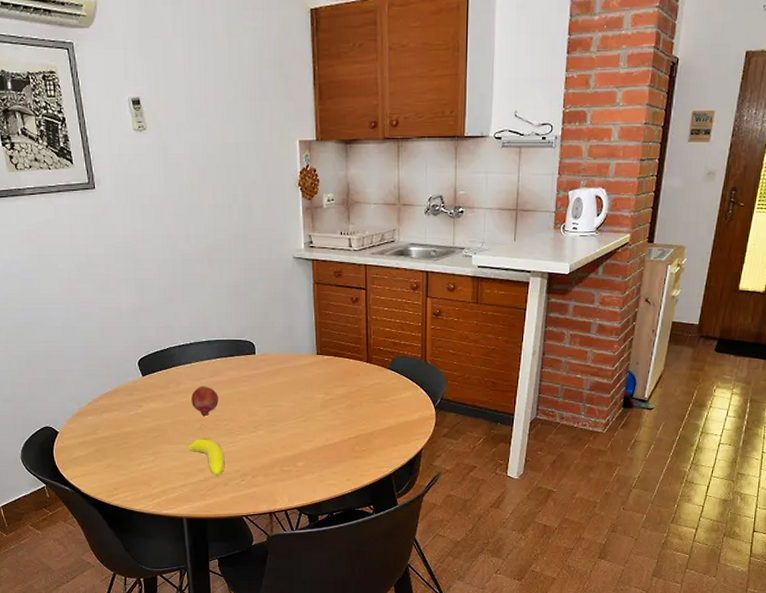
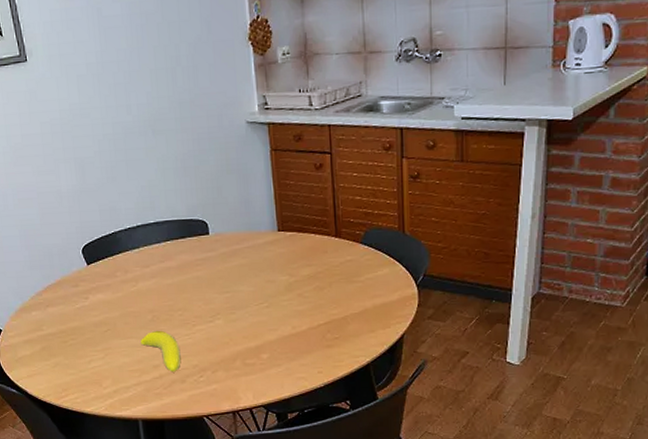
fruit: present [191,386,218,416] -> none [141,272,171,306]

